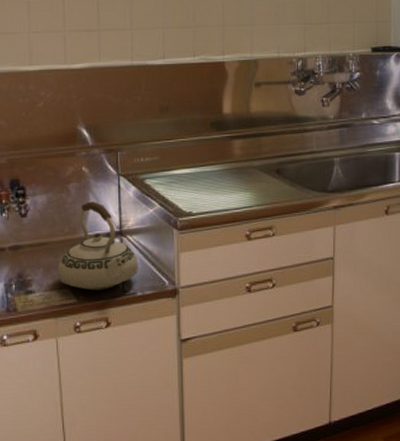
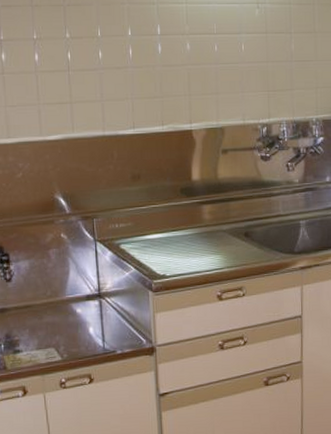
teakettle: present [57,201,138,291] -> none [42,266,117,350]

